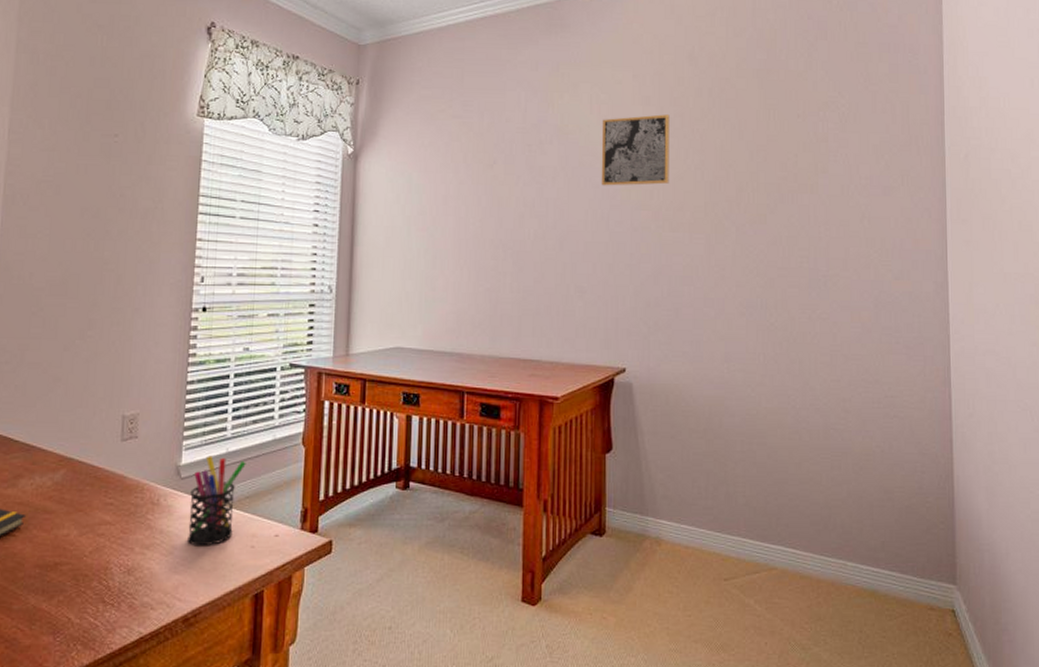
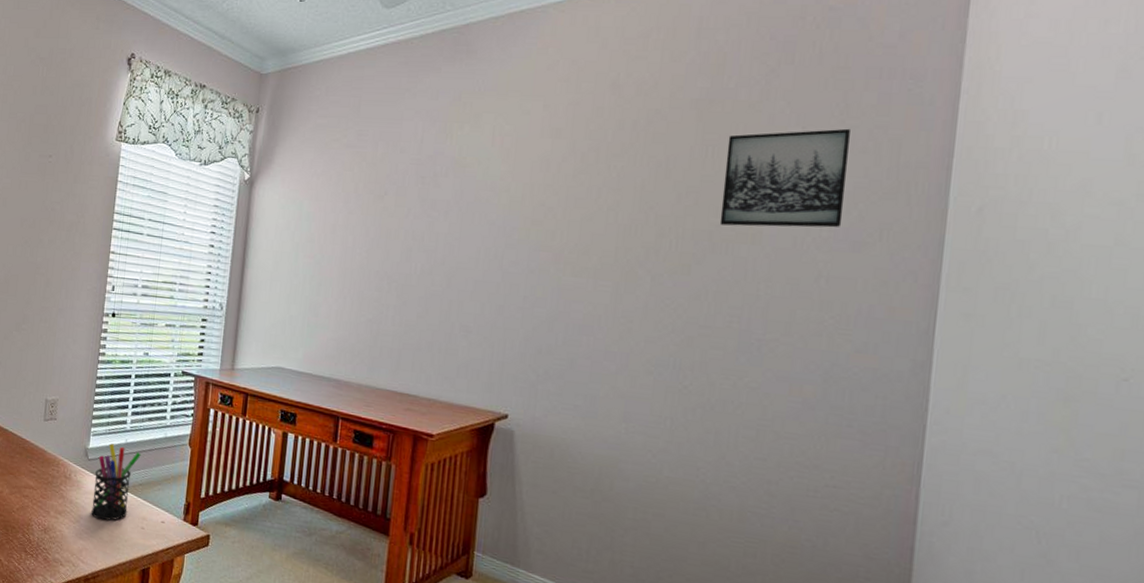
wall art: present [601,114,670,186] -> none [497,148,583,225]
wall art: none [785,93,875,178] -> present [719,128,851,228]

